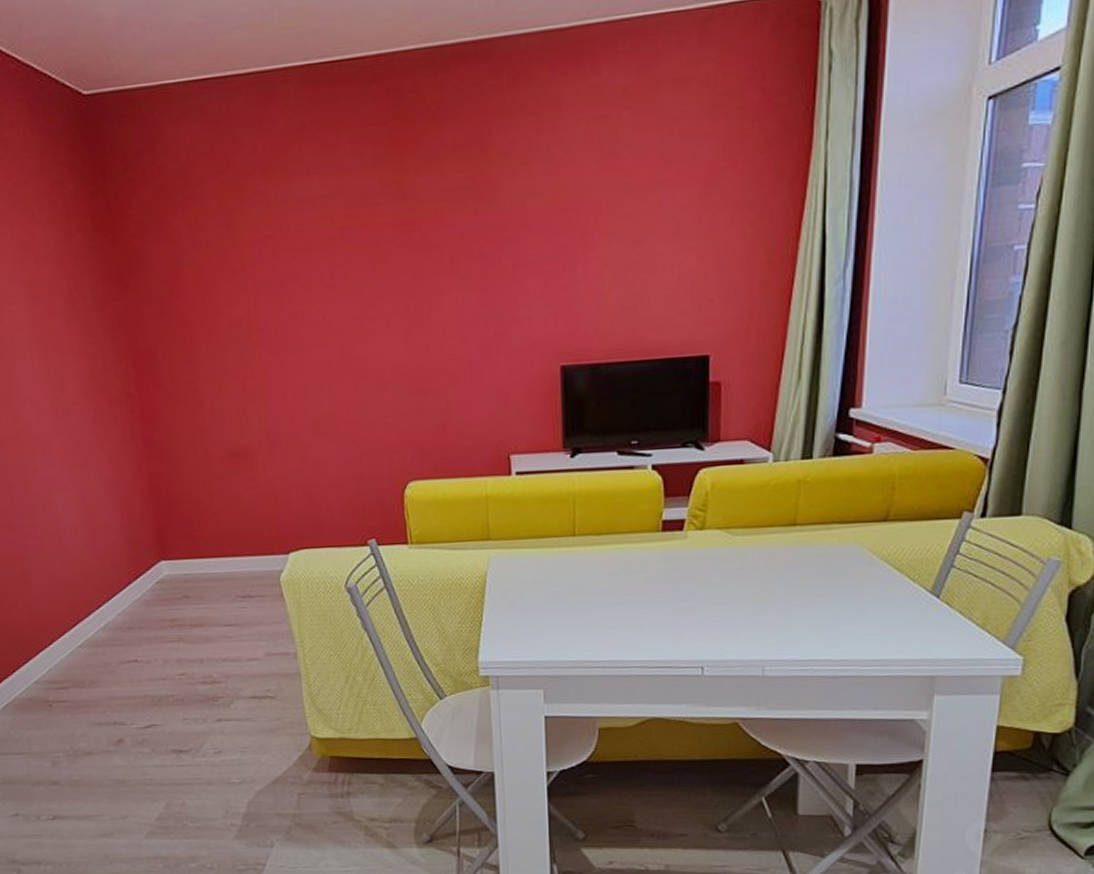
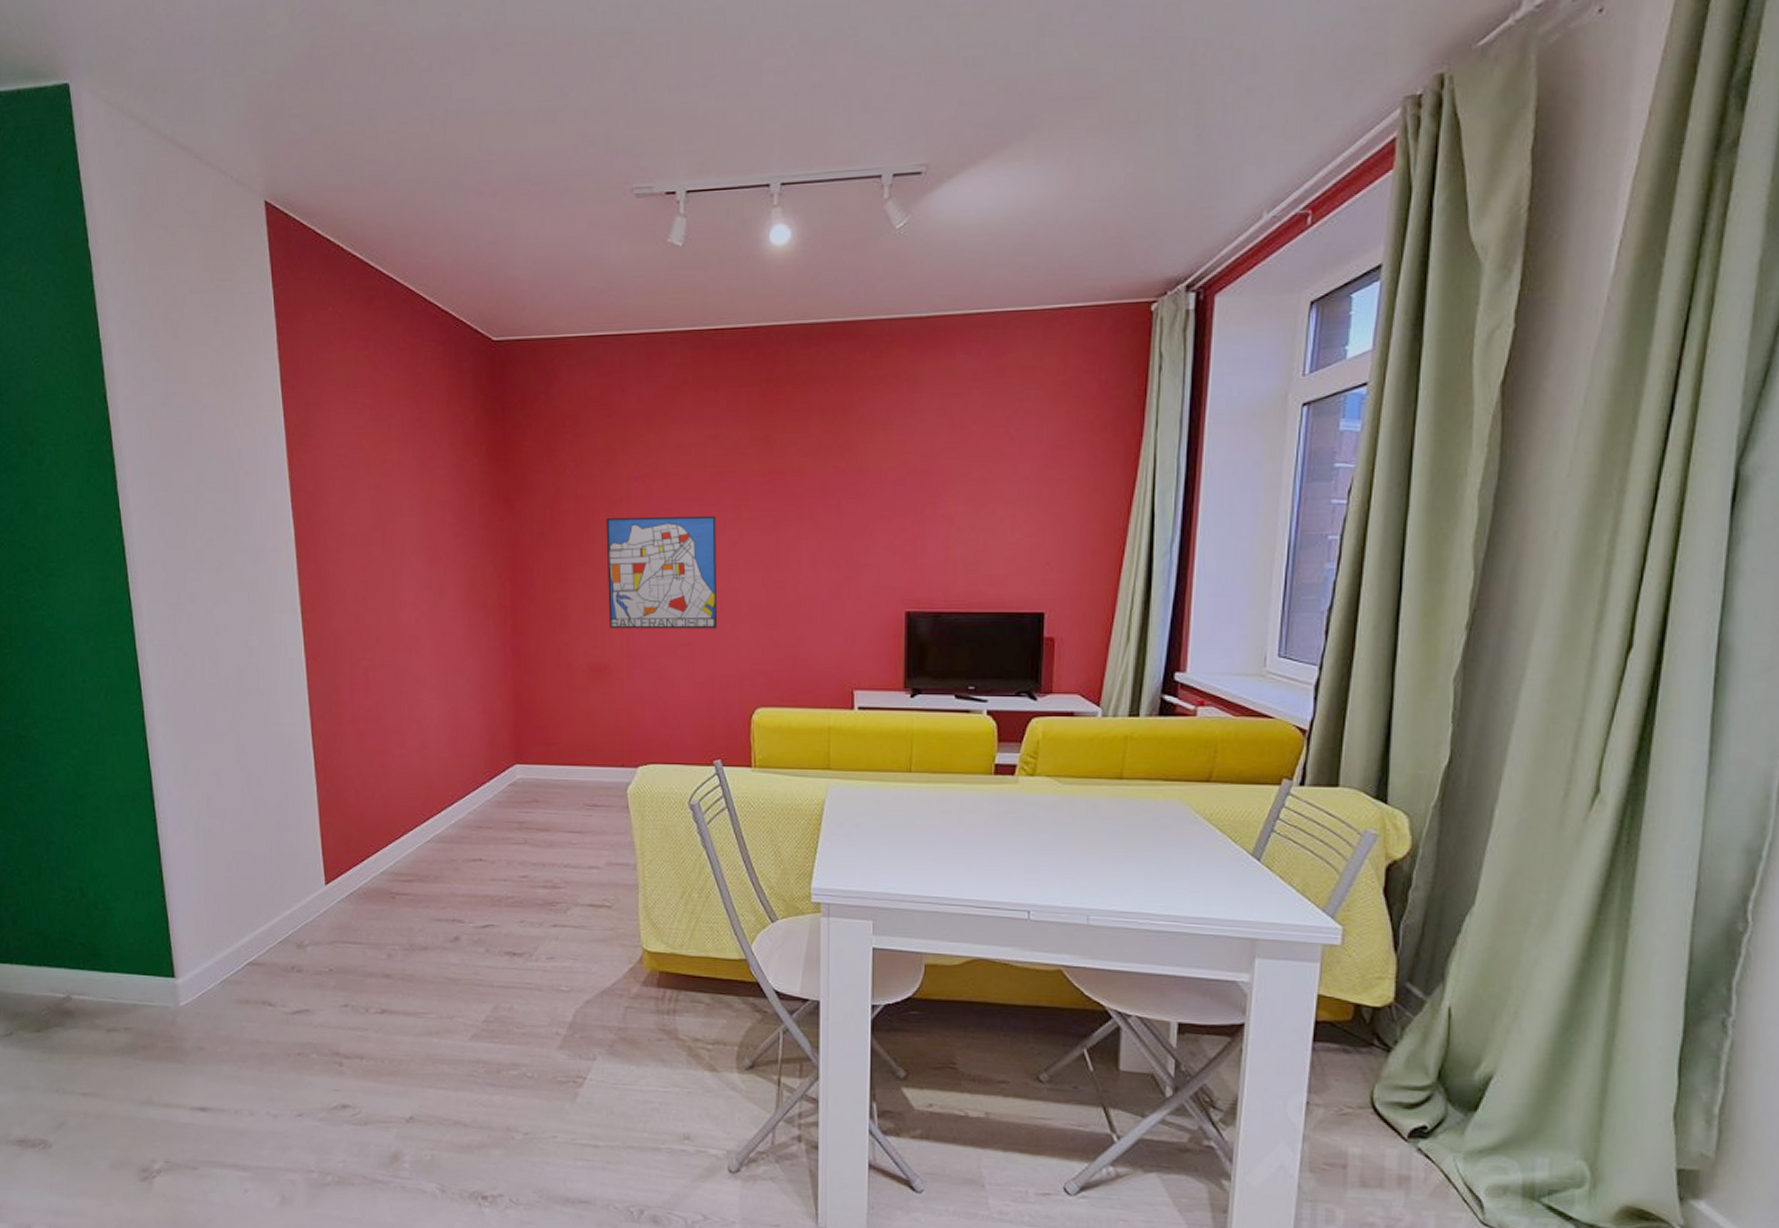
wall art: none [230,276,361,409] -> present [606,515,718,629]

